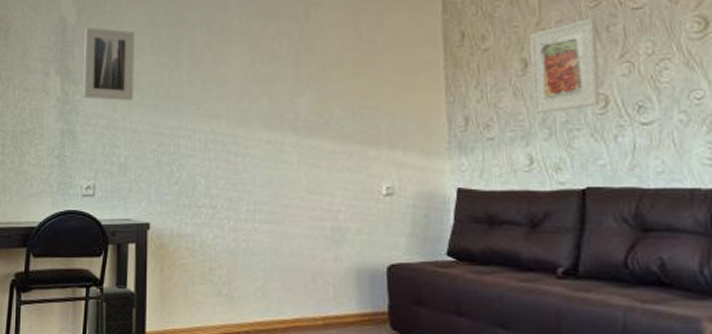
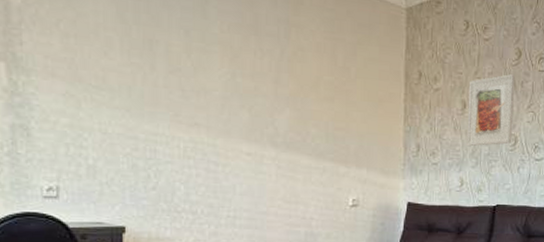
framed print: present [84,26,135,101] -> none [35,9,102,101]

